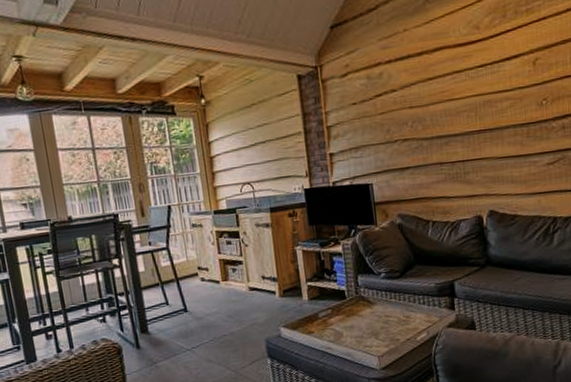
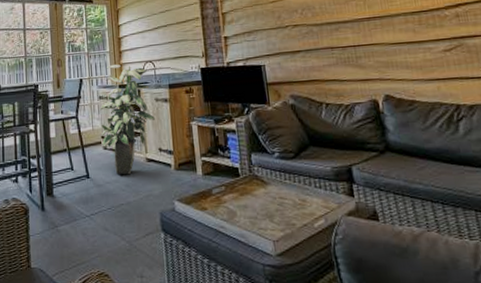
indoor plant: none [194,187,256,306] -> present [100,64,155,175]

